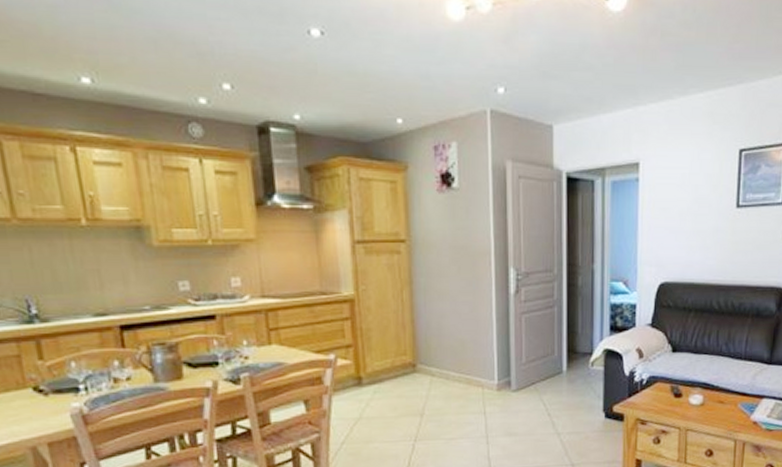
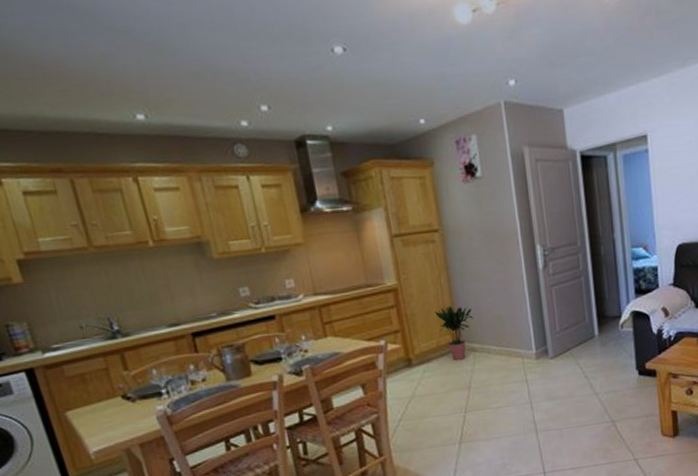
potted plant: none [393,324,434,385] -> present [435,305,474,361]

